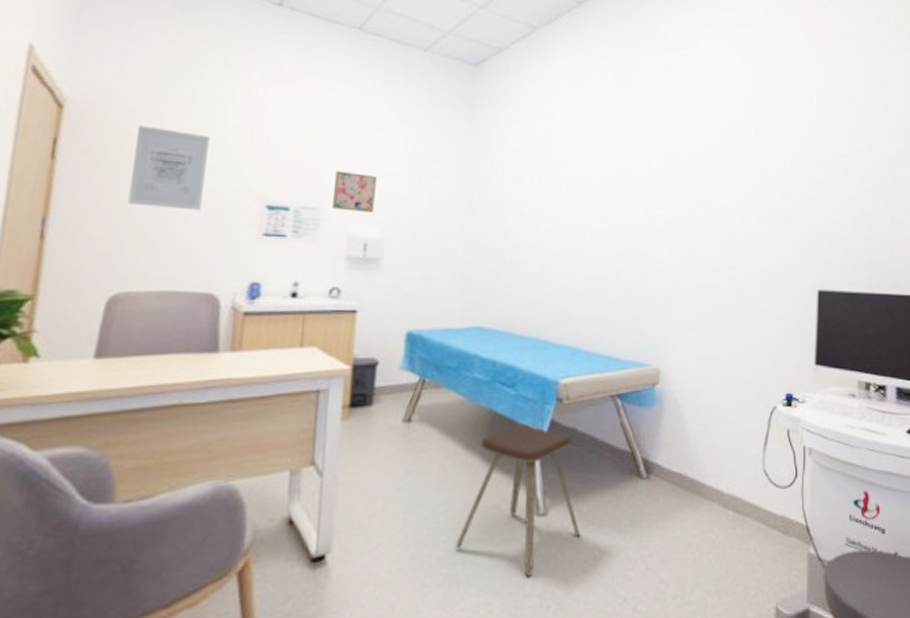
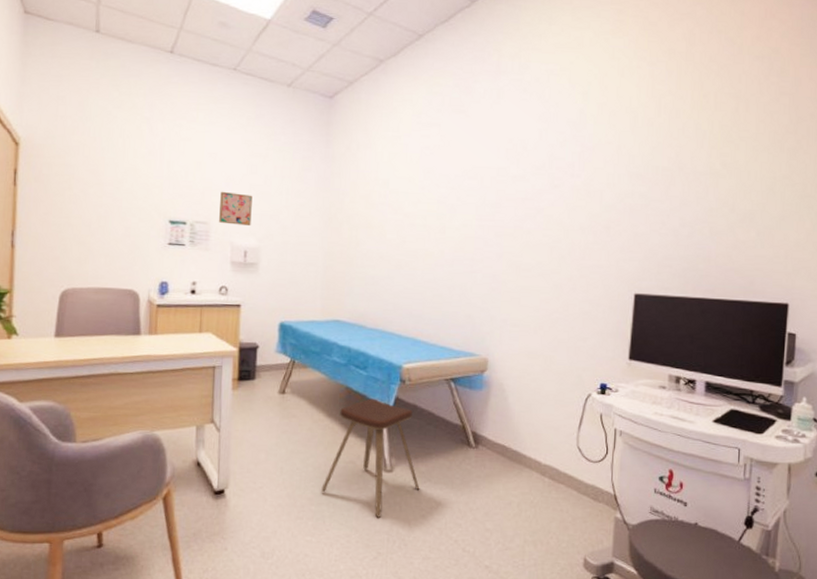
wall art: present [128,125,210,211] -> none [69,158,125,225]

